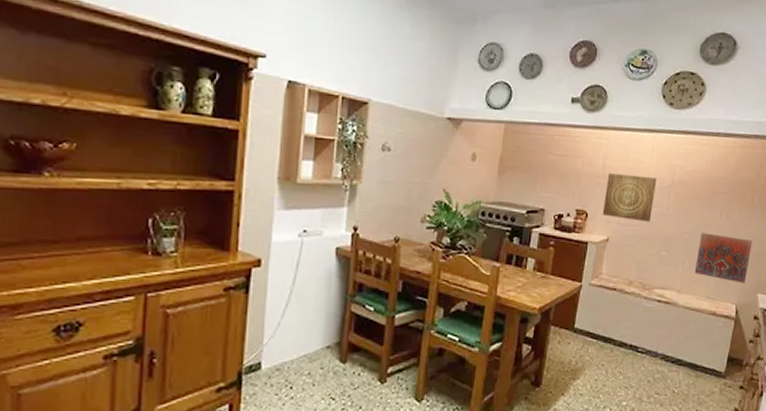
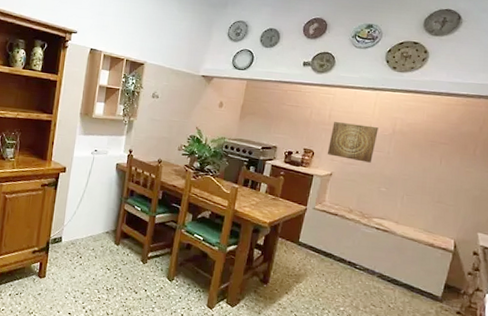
decorative tile: present [694,233,752,283] -> none [413,175,473,222]

